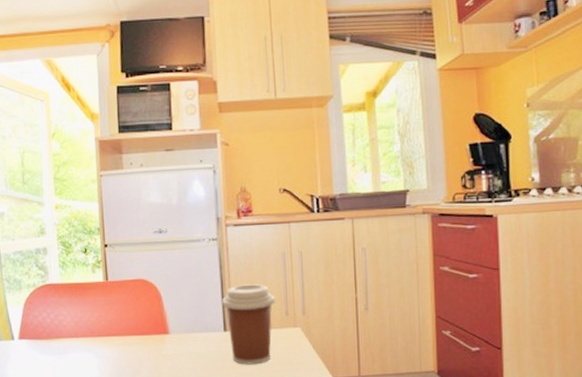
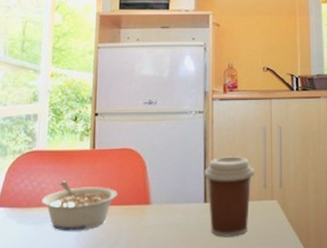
legume: none [61,313,135,361] -> present [42,181,118,231]

